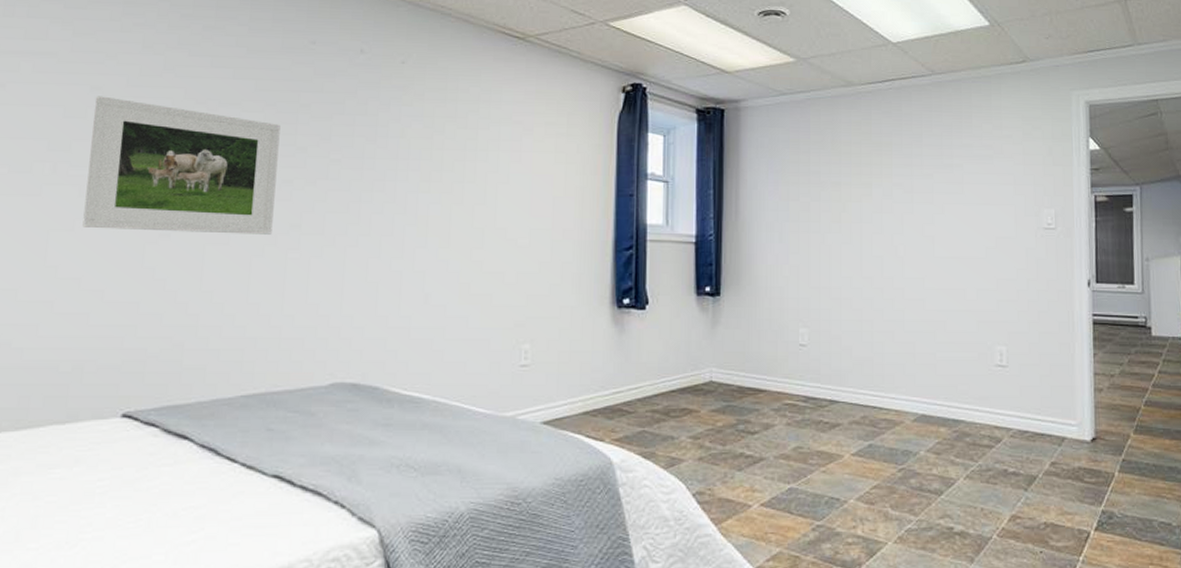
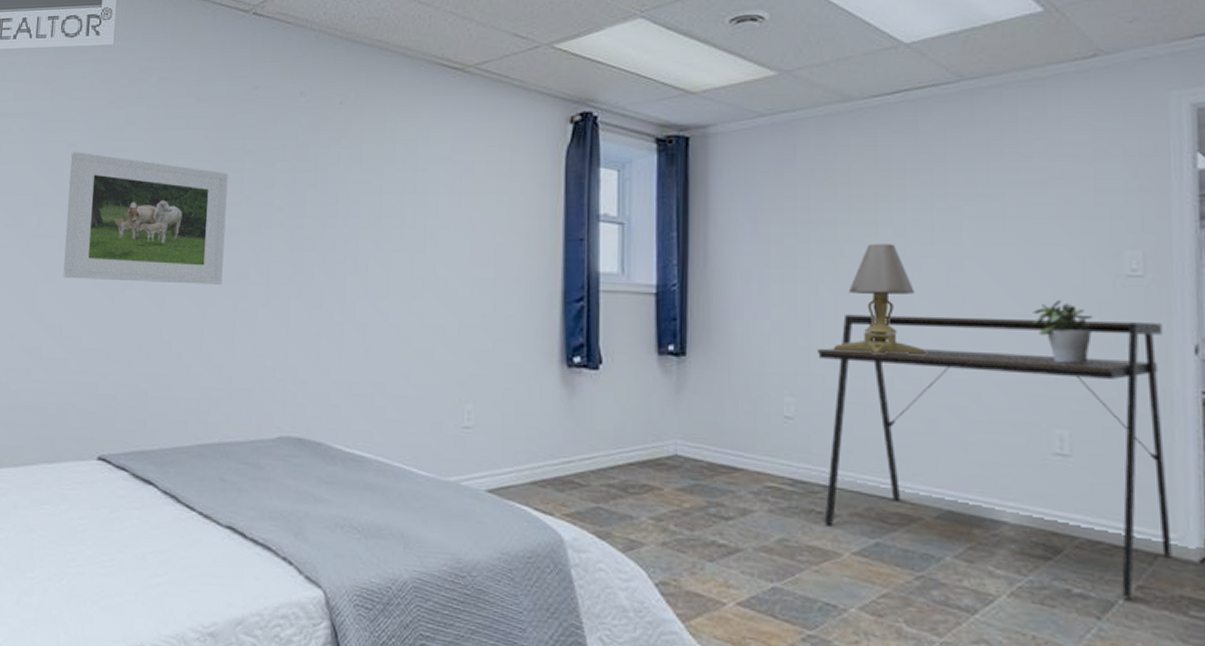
desk: none [826,259,1074,473] -> present [818,314,1172,599]
lamp: none [838,201,907,291] -> present [833,243,926,355]
potted plant: none [982,247,1022,294] -> present [1033,300,1093,363]

